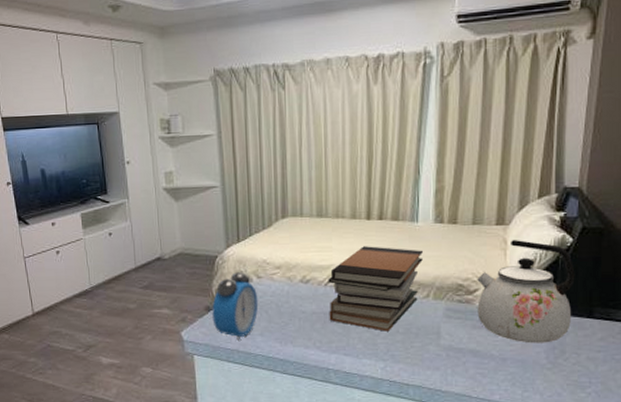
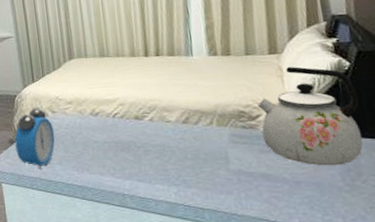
book stack: present [328,246,424,332] -> none [115,79,202,158]

